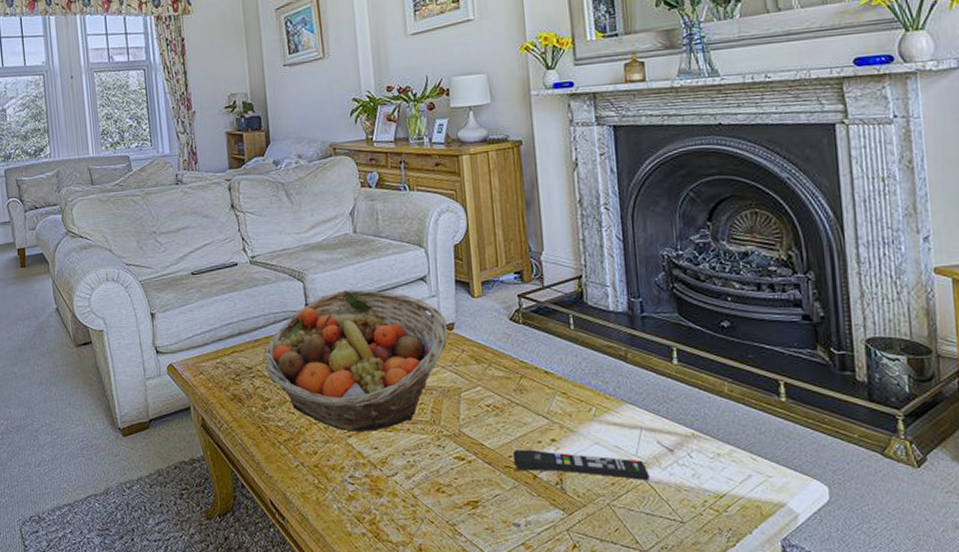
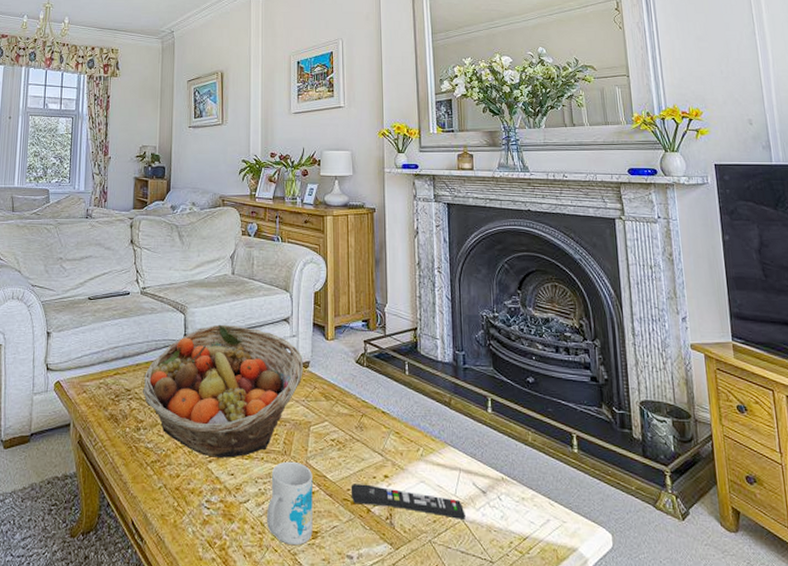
mug: none [418,430,473,517] -> present [267,461,313,546]

